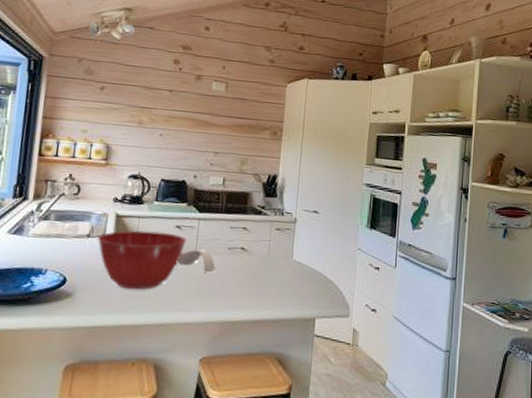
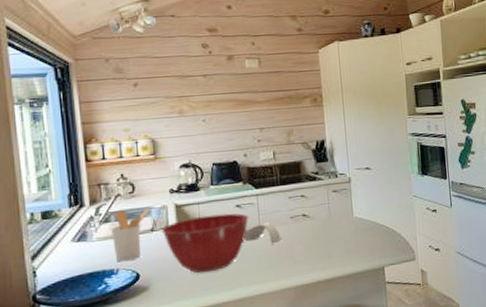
utensil holder: none [46,209,90,264] -> present [110,208,150,262]

